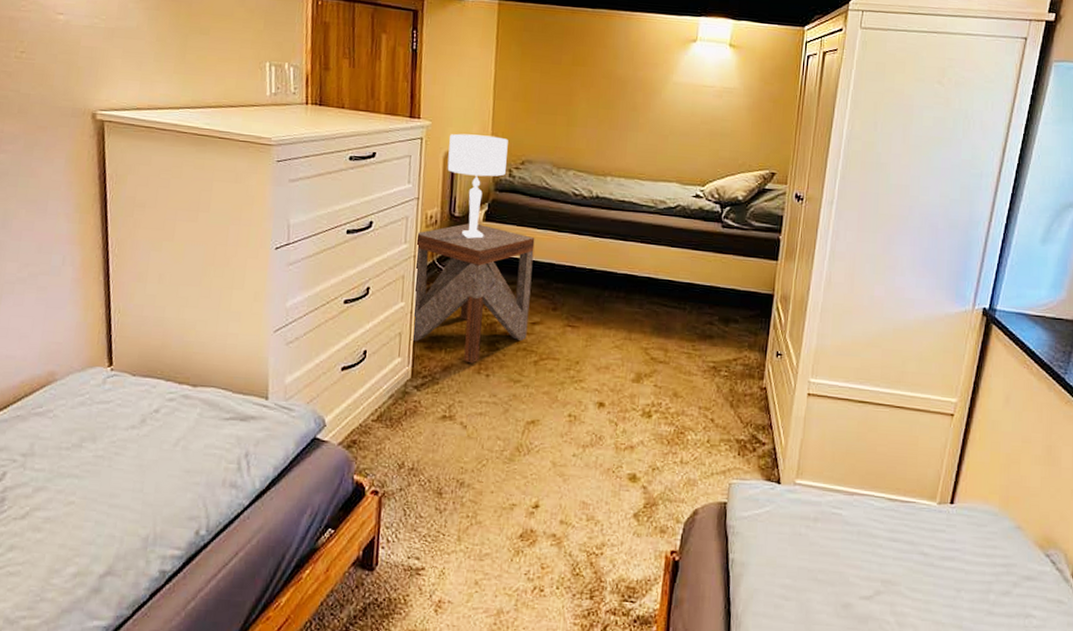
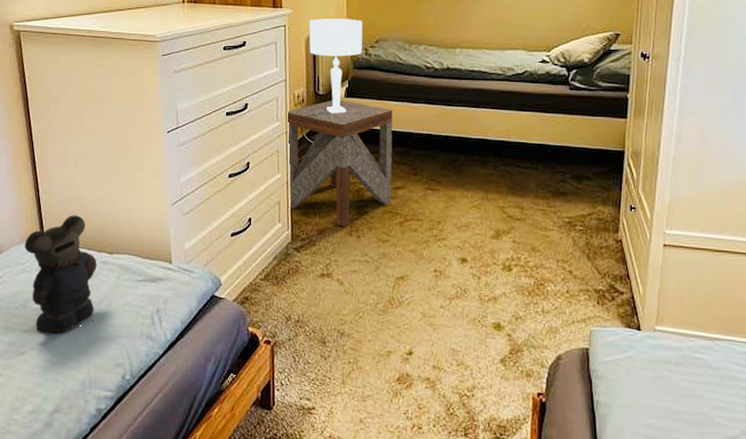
bear: none [86,339,176,478] -> present [25,215,97,332]

